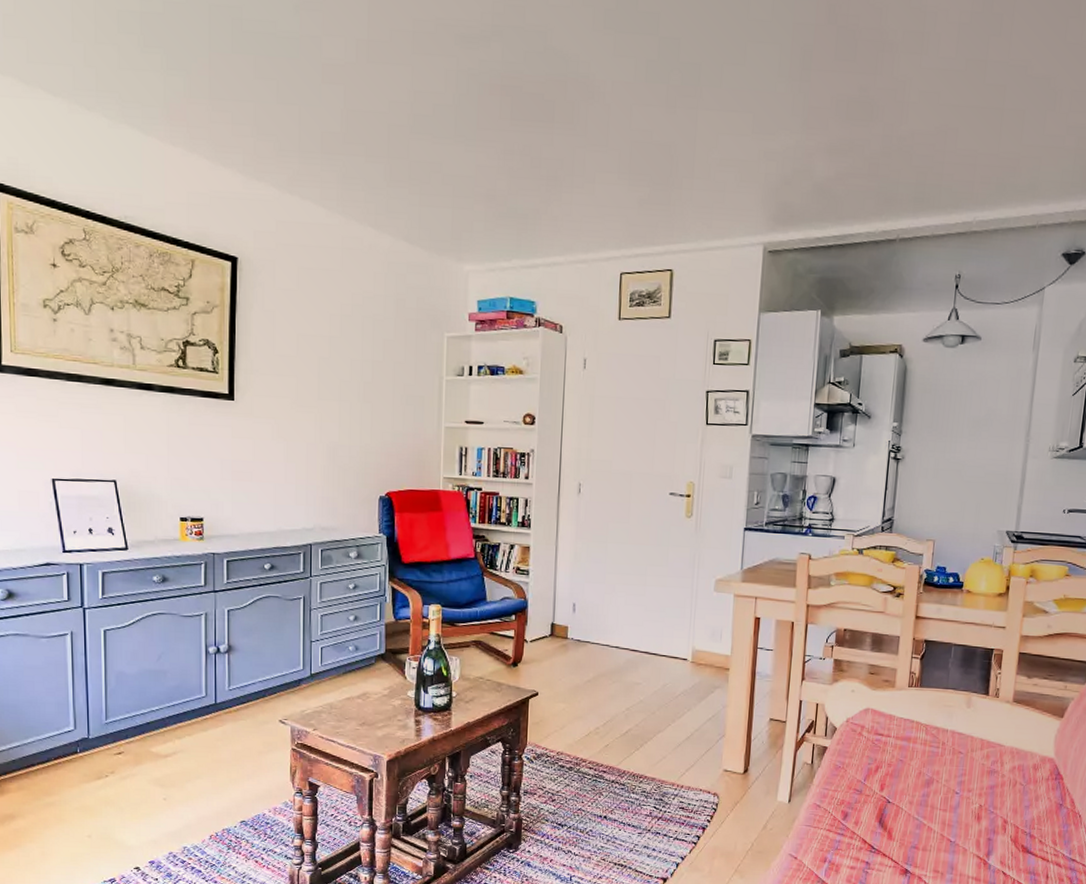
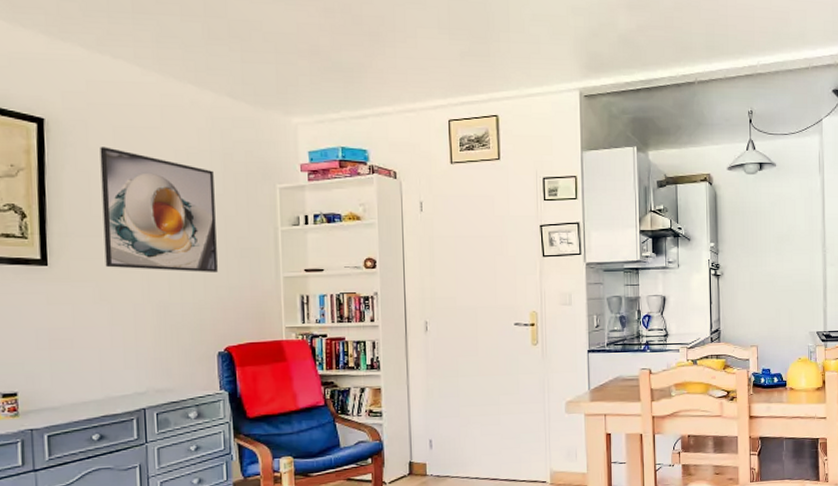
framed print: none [284,287,386,418] -> present [100,147,218,272]

